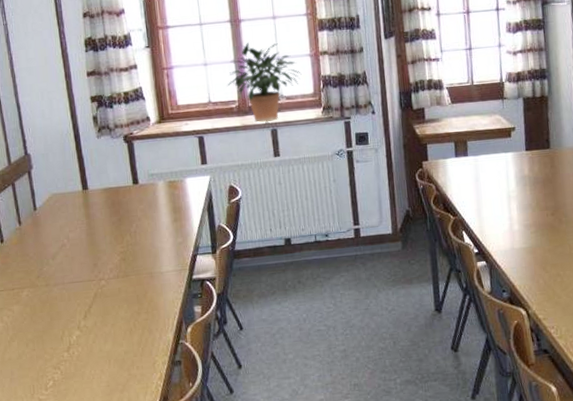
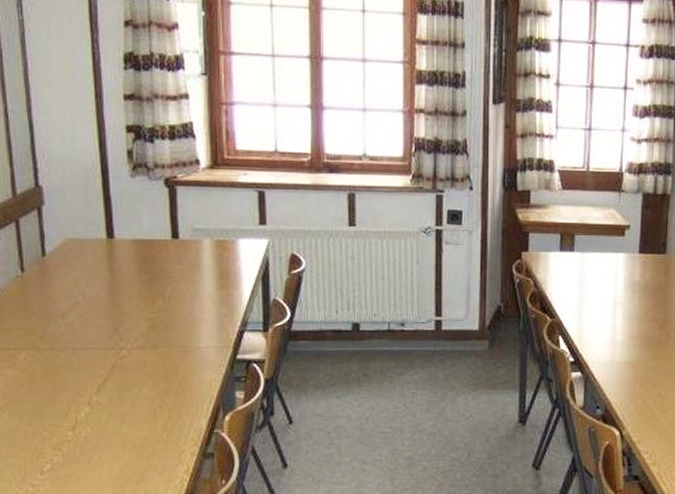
potted plant: present [227,42,302,123] -> none [300,85,391,185]

